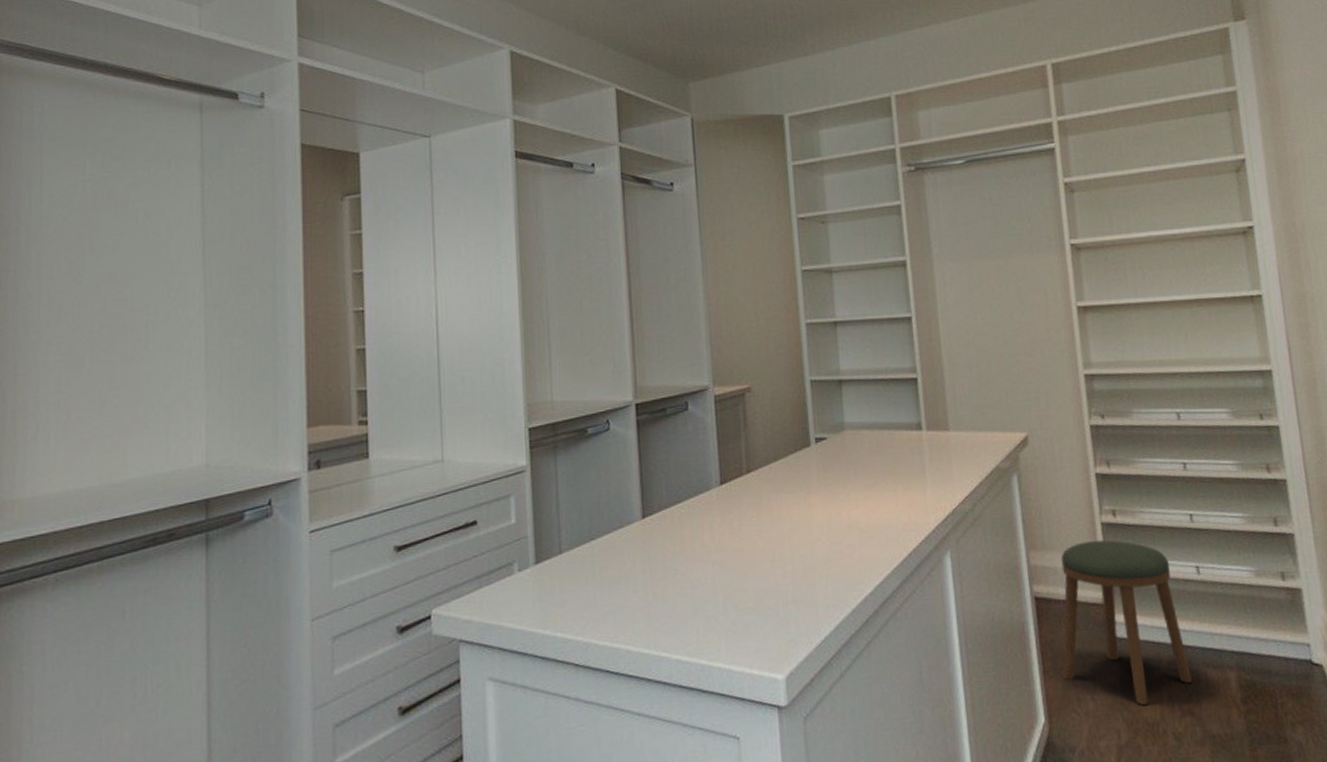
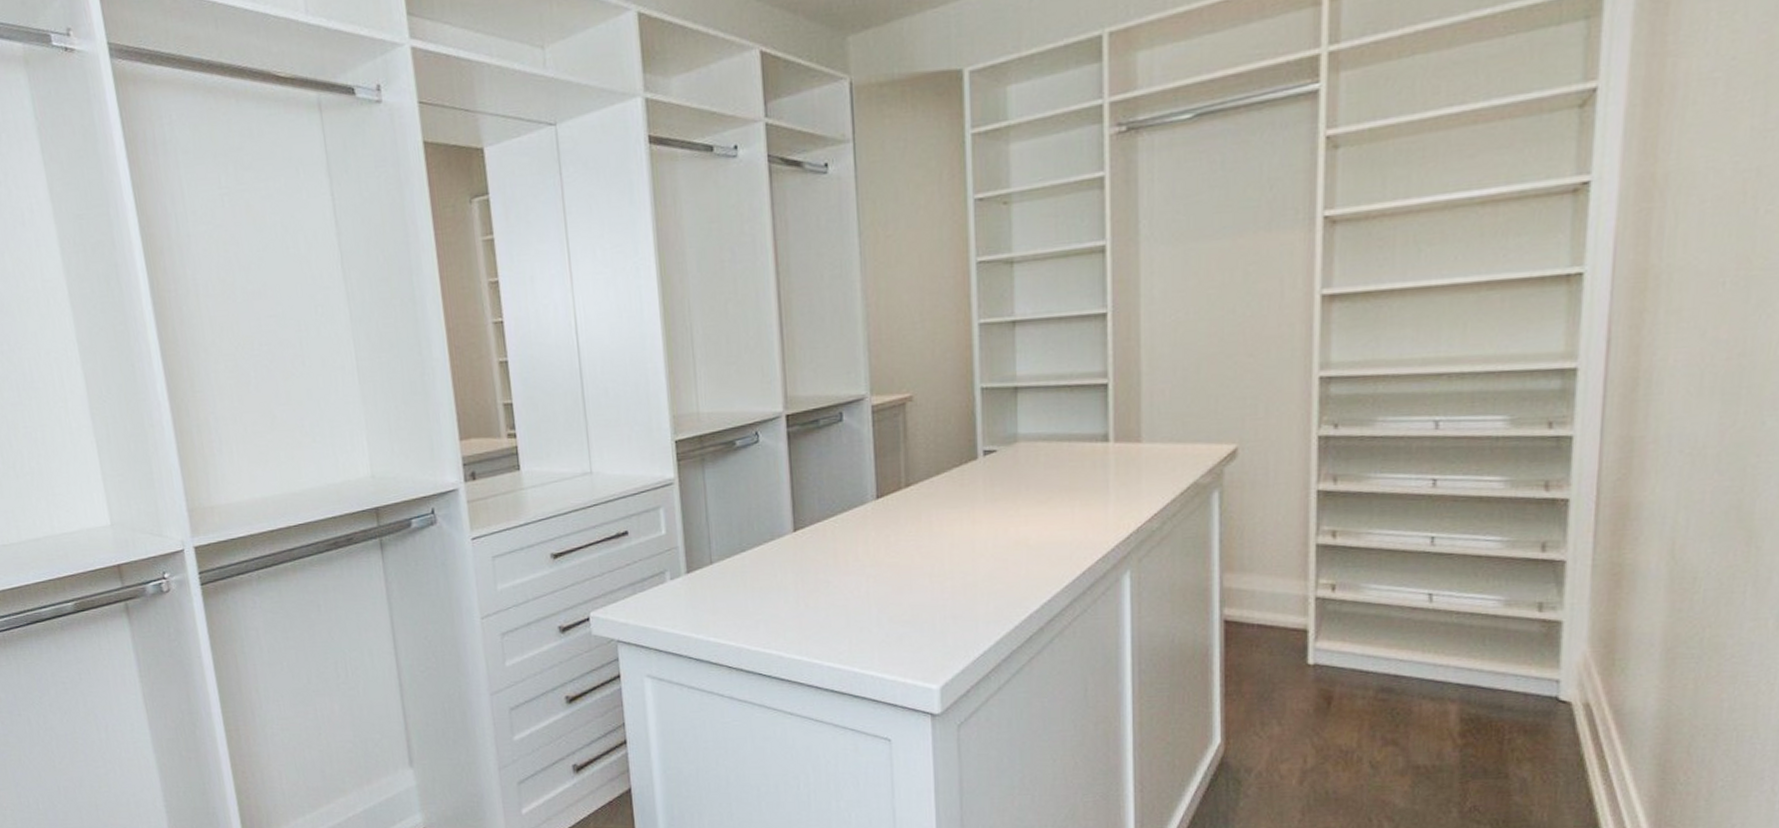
stool: present [1061,540,1192,705] -> none [1247,563,1402,732]

